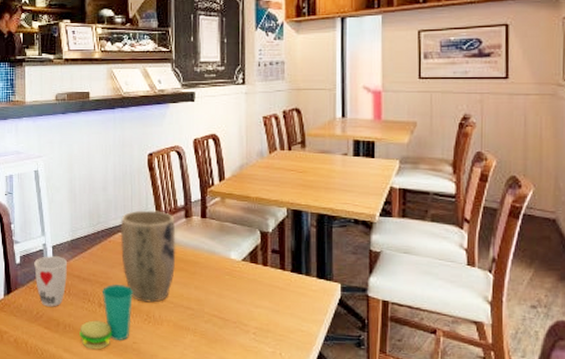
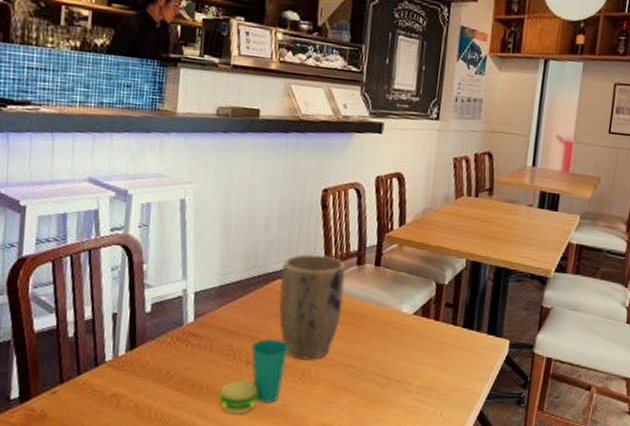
cup: present [34,256,67,307] -> none [168,304,212,365]

